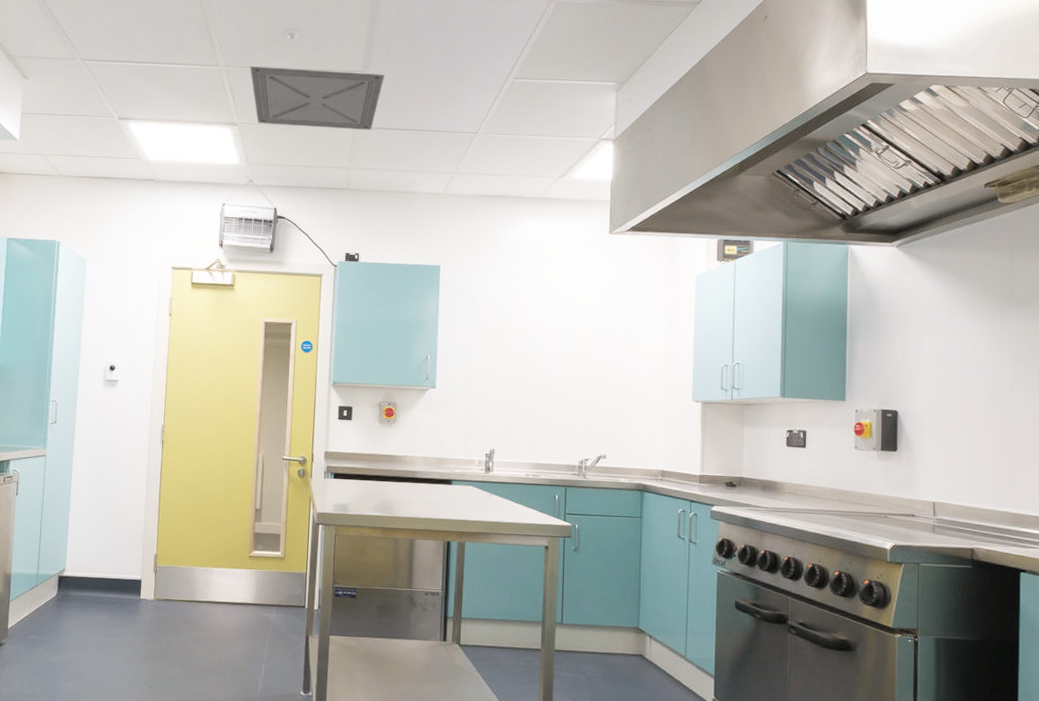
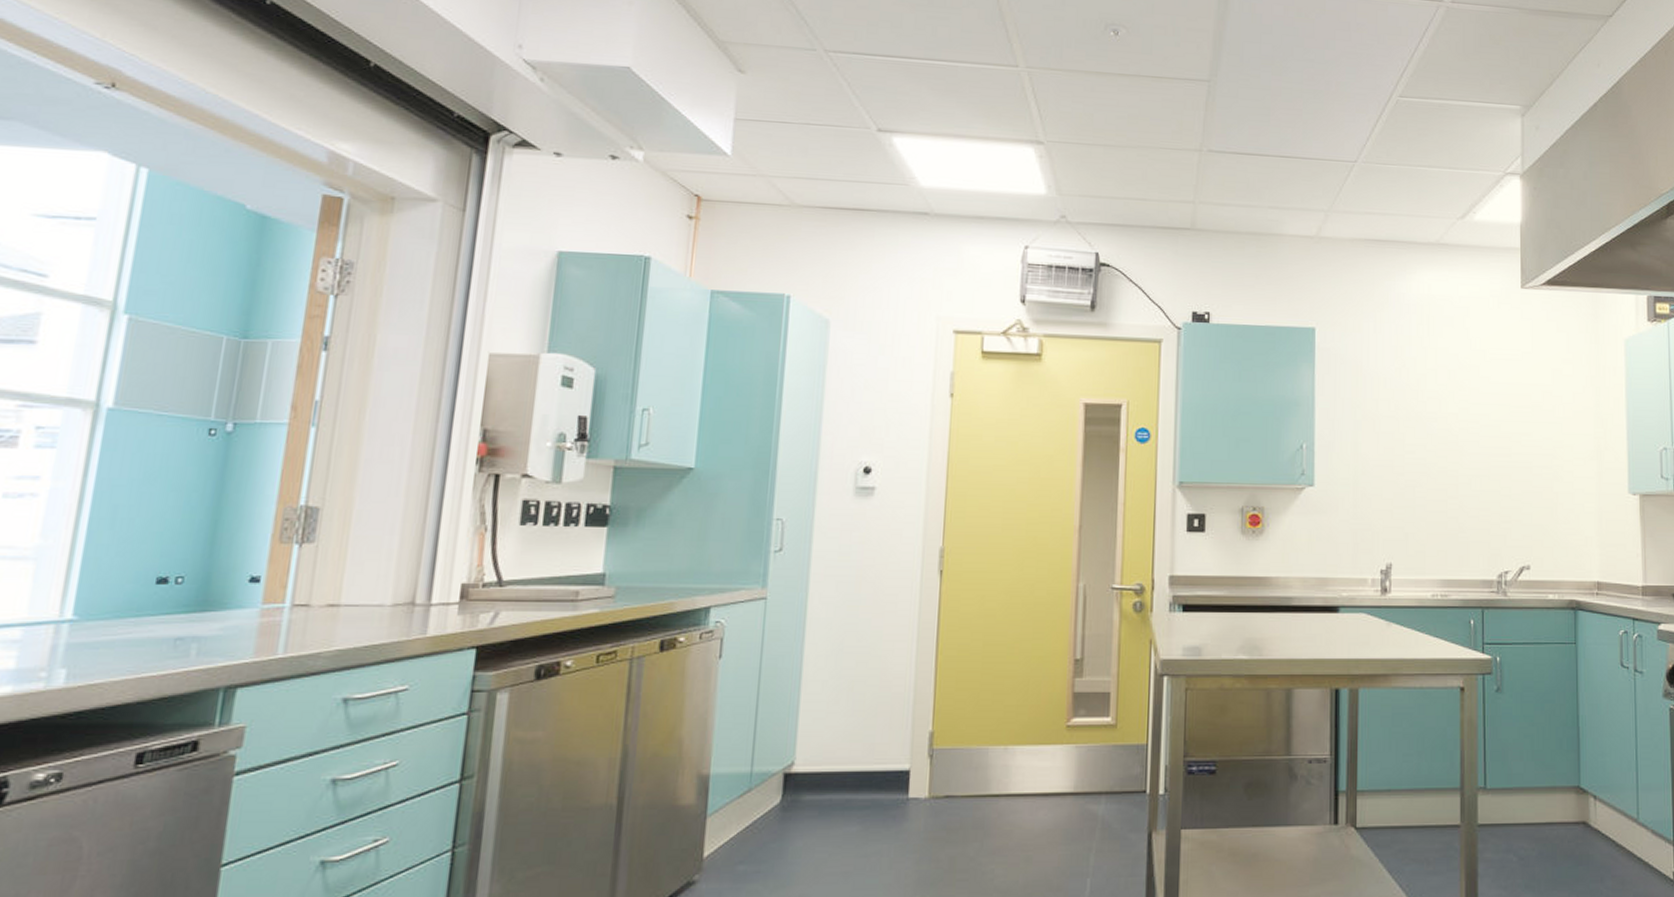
ceiling vent: present [250,66,384,130] -> none [1060,69,1237,155]

